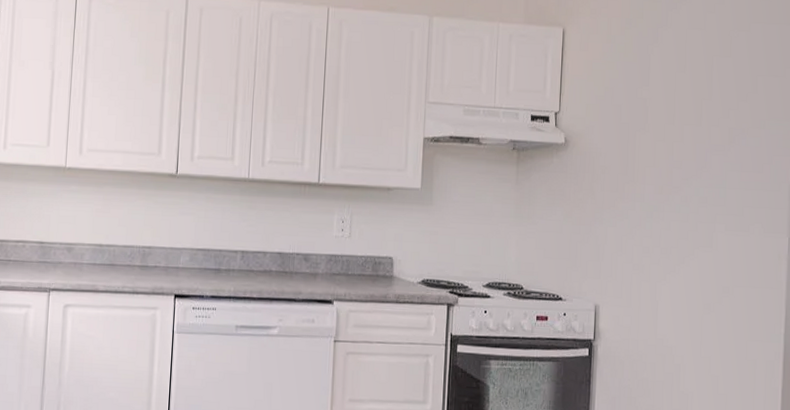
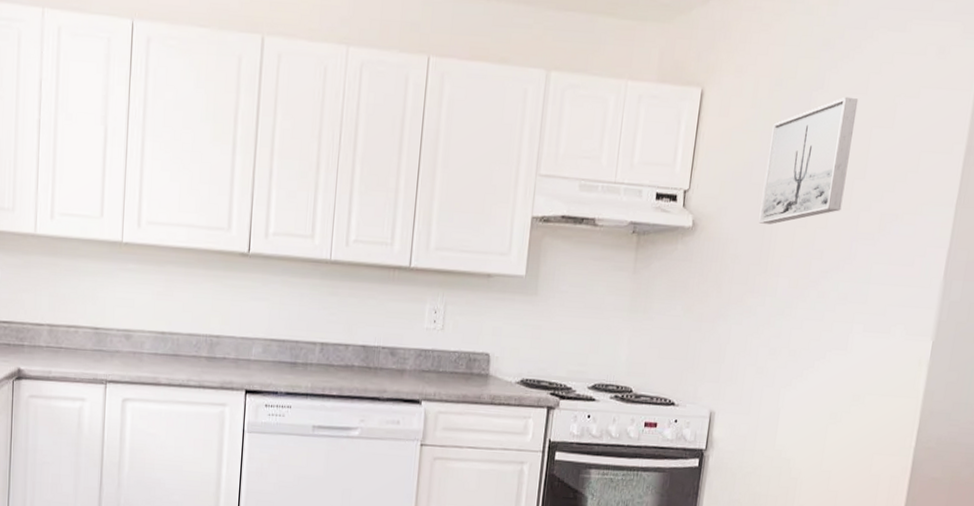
wall art: none [623,32,699,140] -> present [758,96,859,224]

